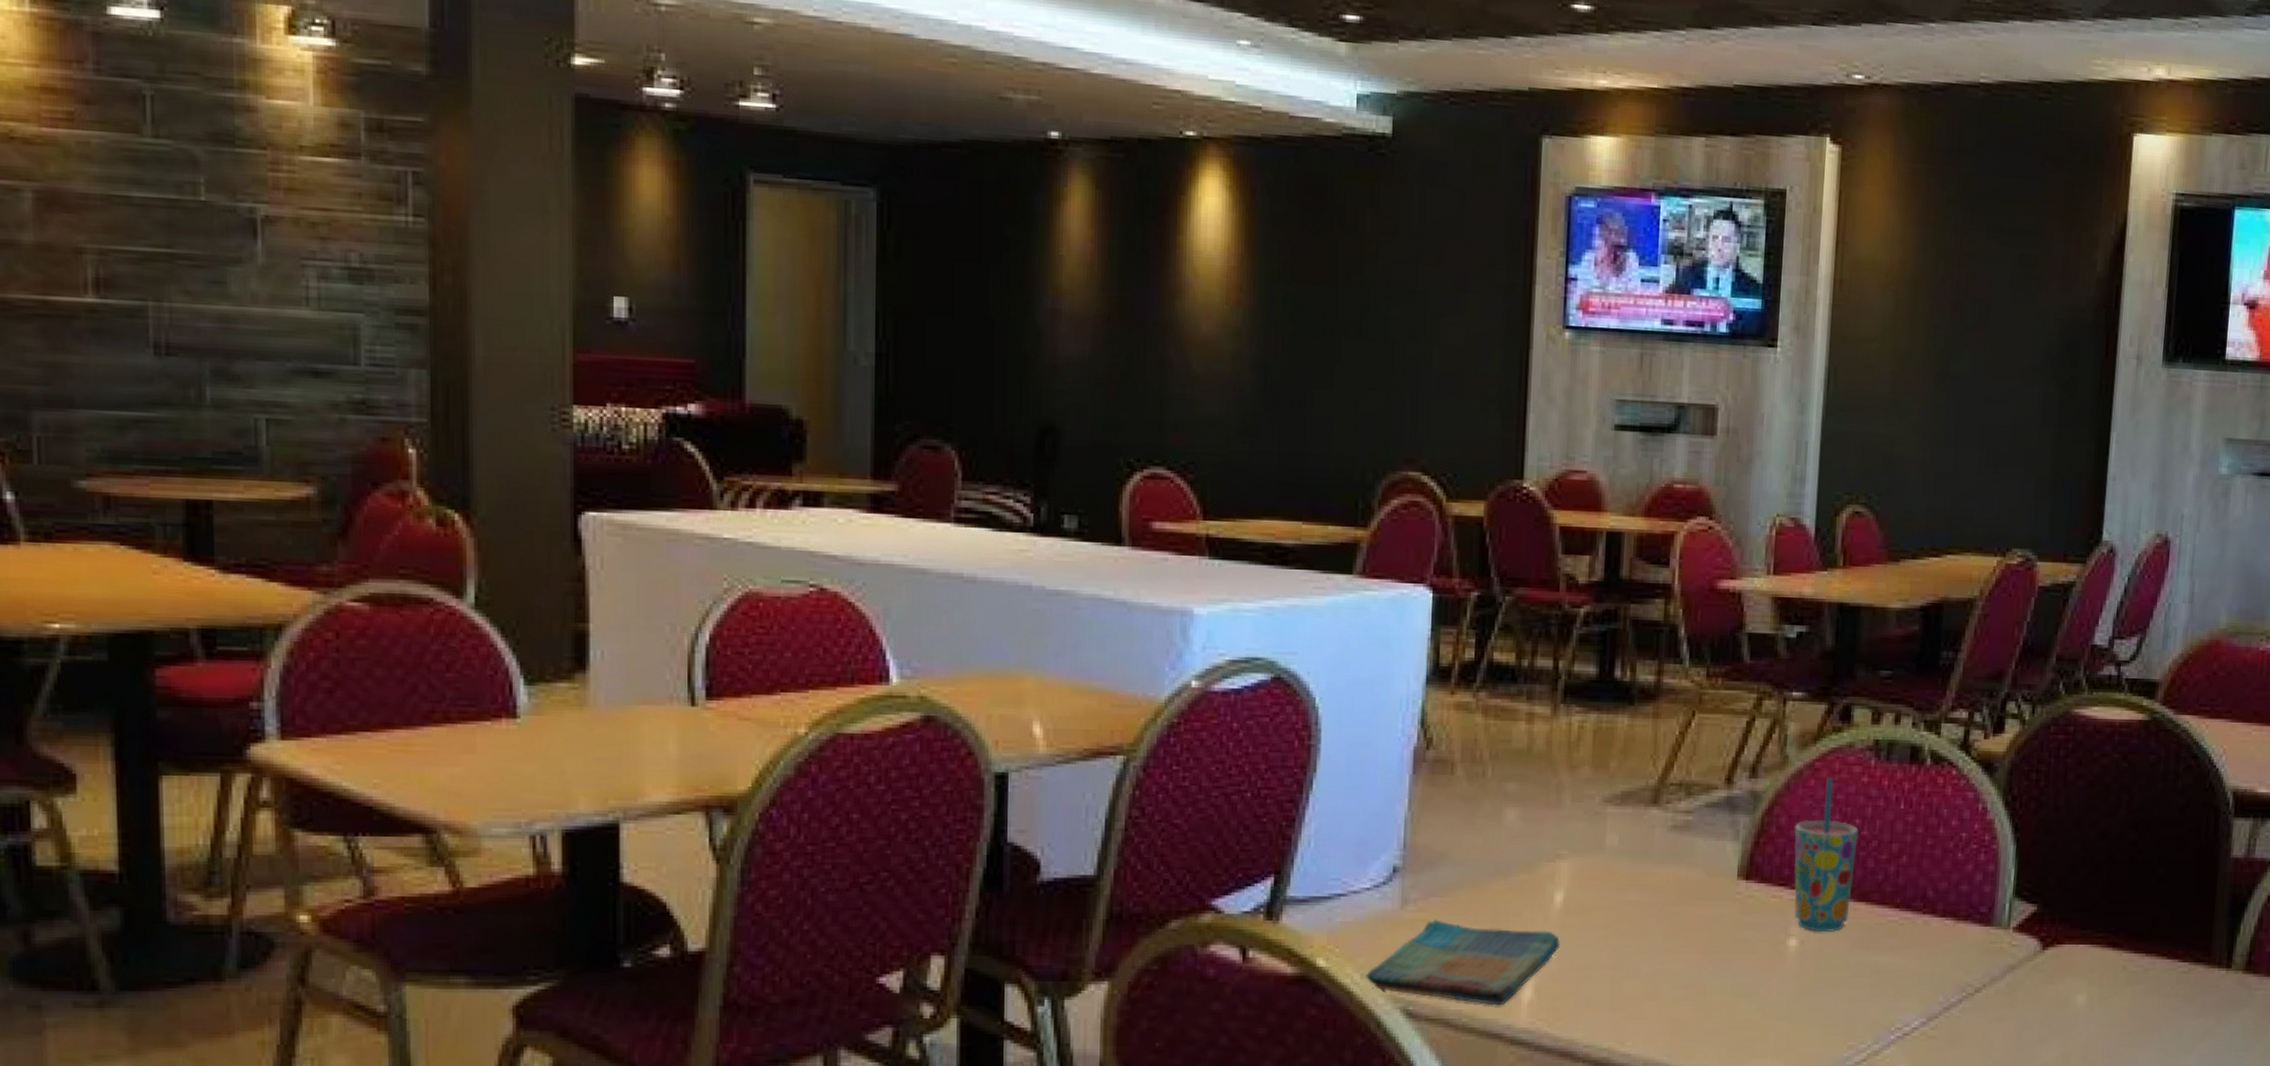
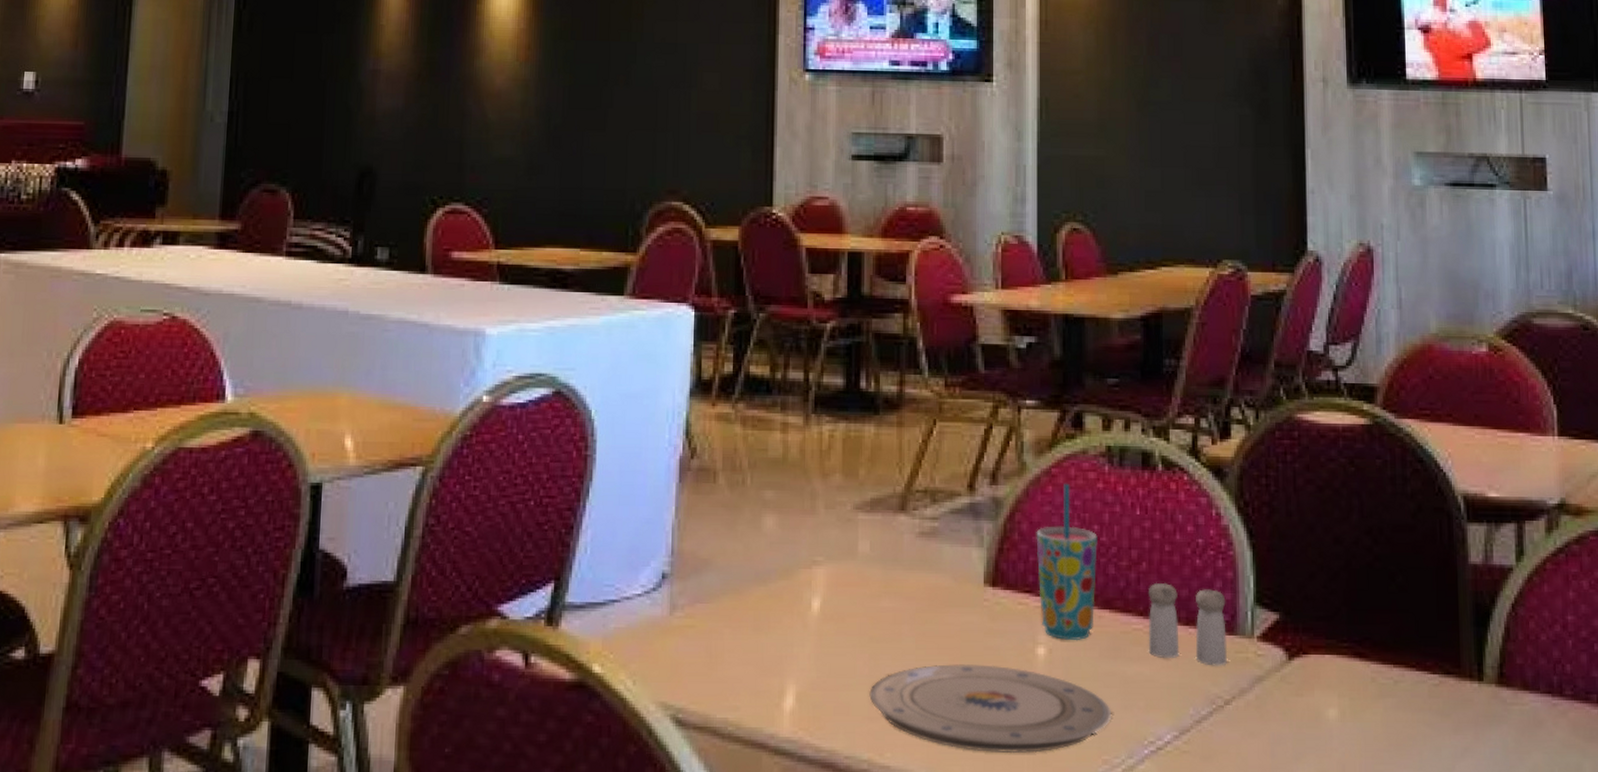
dish towel: present [1364,919,1560,1006] -> none [637,626,818,714]
plate: none [1612,956,1860,1041] -> present [869,664,1111,754]
salt and pepper shaker: none [1902,875,1985,956] -> present [1147,582,1228,666]

